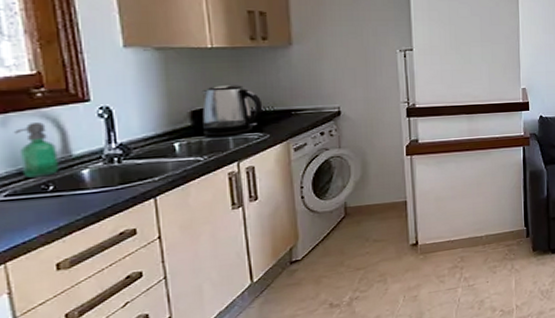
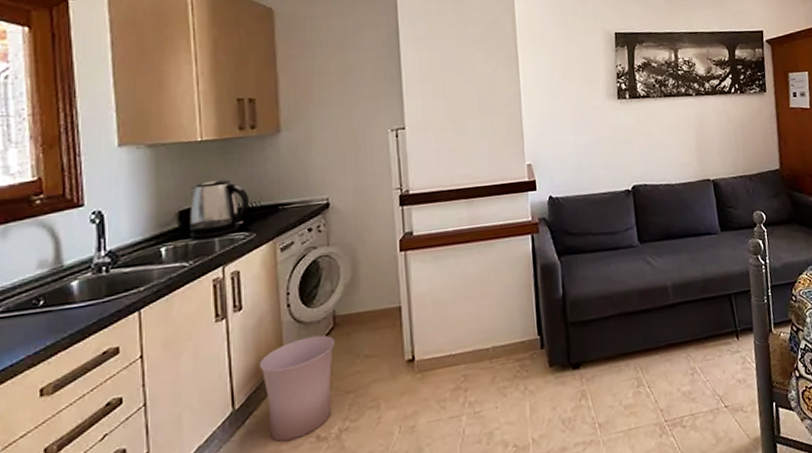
soap dispenser: present [13,122,59,178] -> none [12,231,51,293]
waste bin: none [275,222,347,308] -> present [259,335,336,442]

